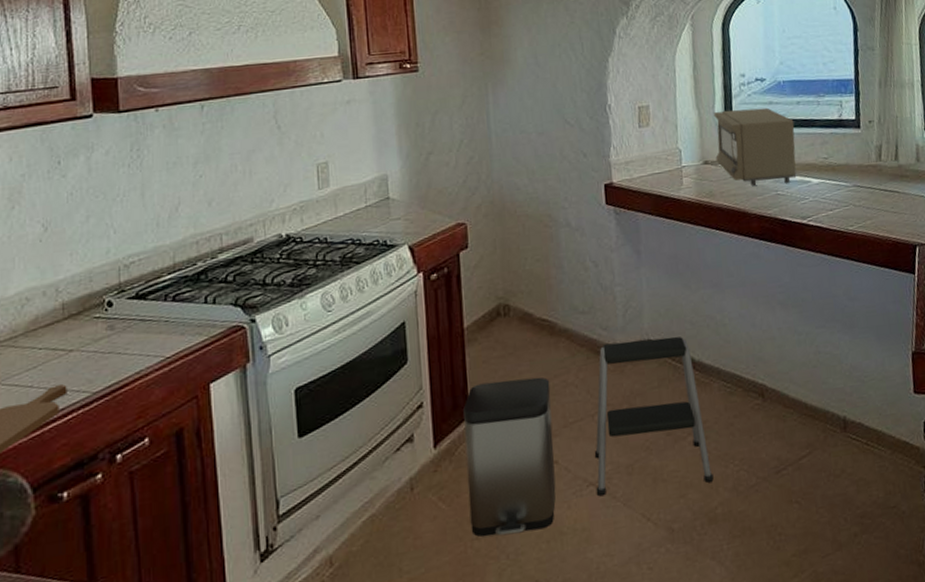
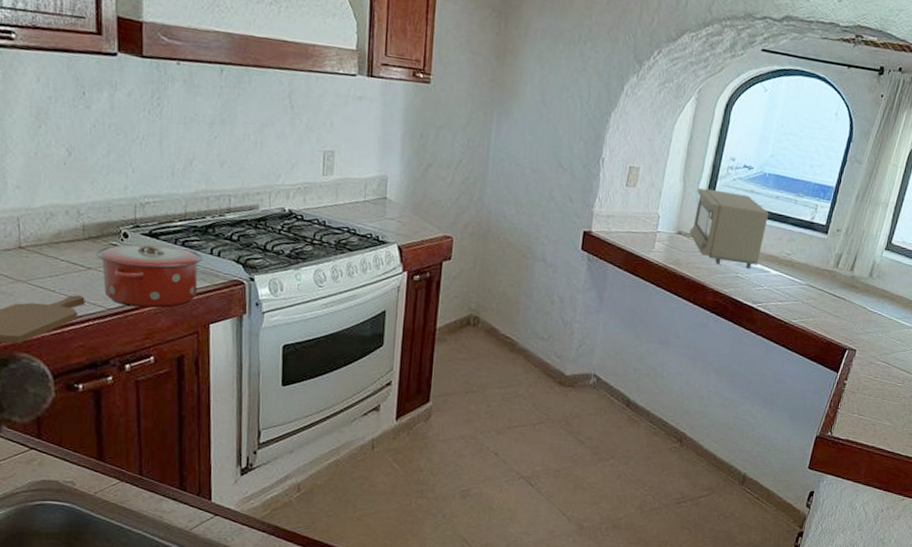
casserole: none [78,303,197,385] -> present [96,243,203,309]
pedal bin: present [463,377,556,537] -> none [417,377,503,502]
step stool: present [594,336,714,497] -> none [525,369,629,499]

